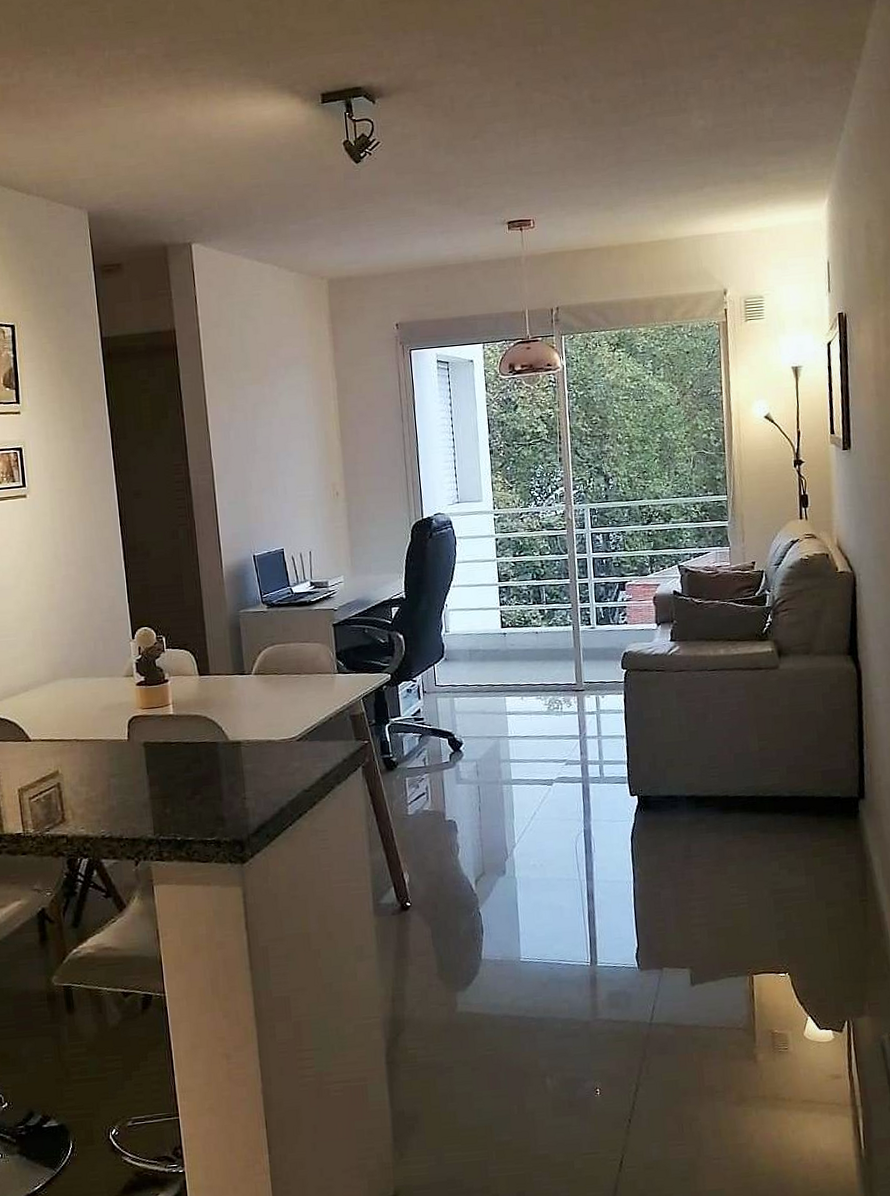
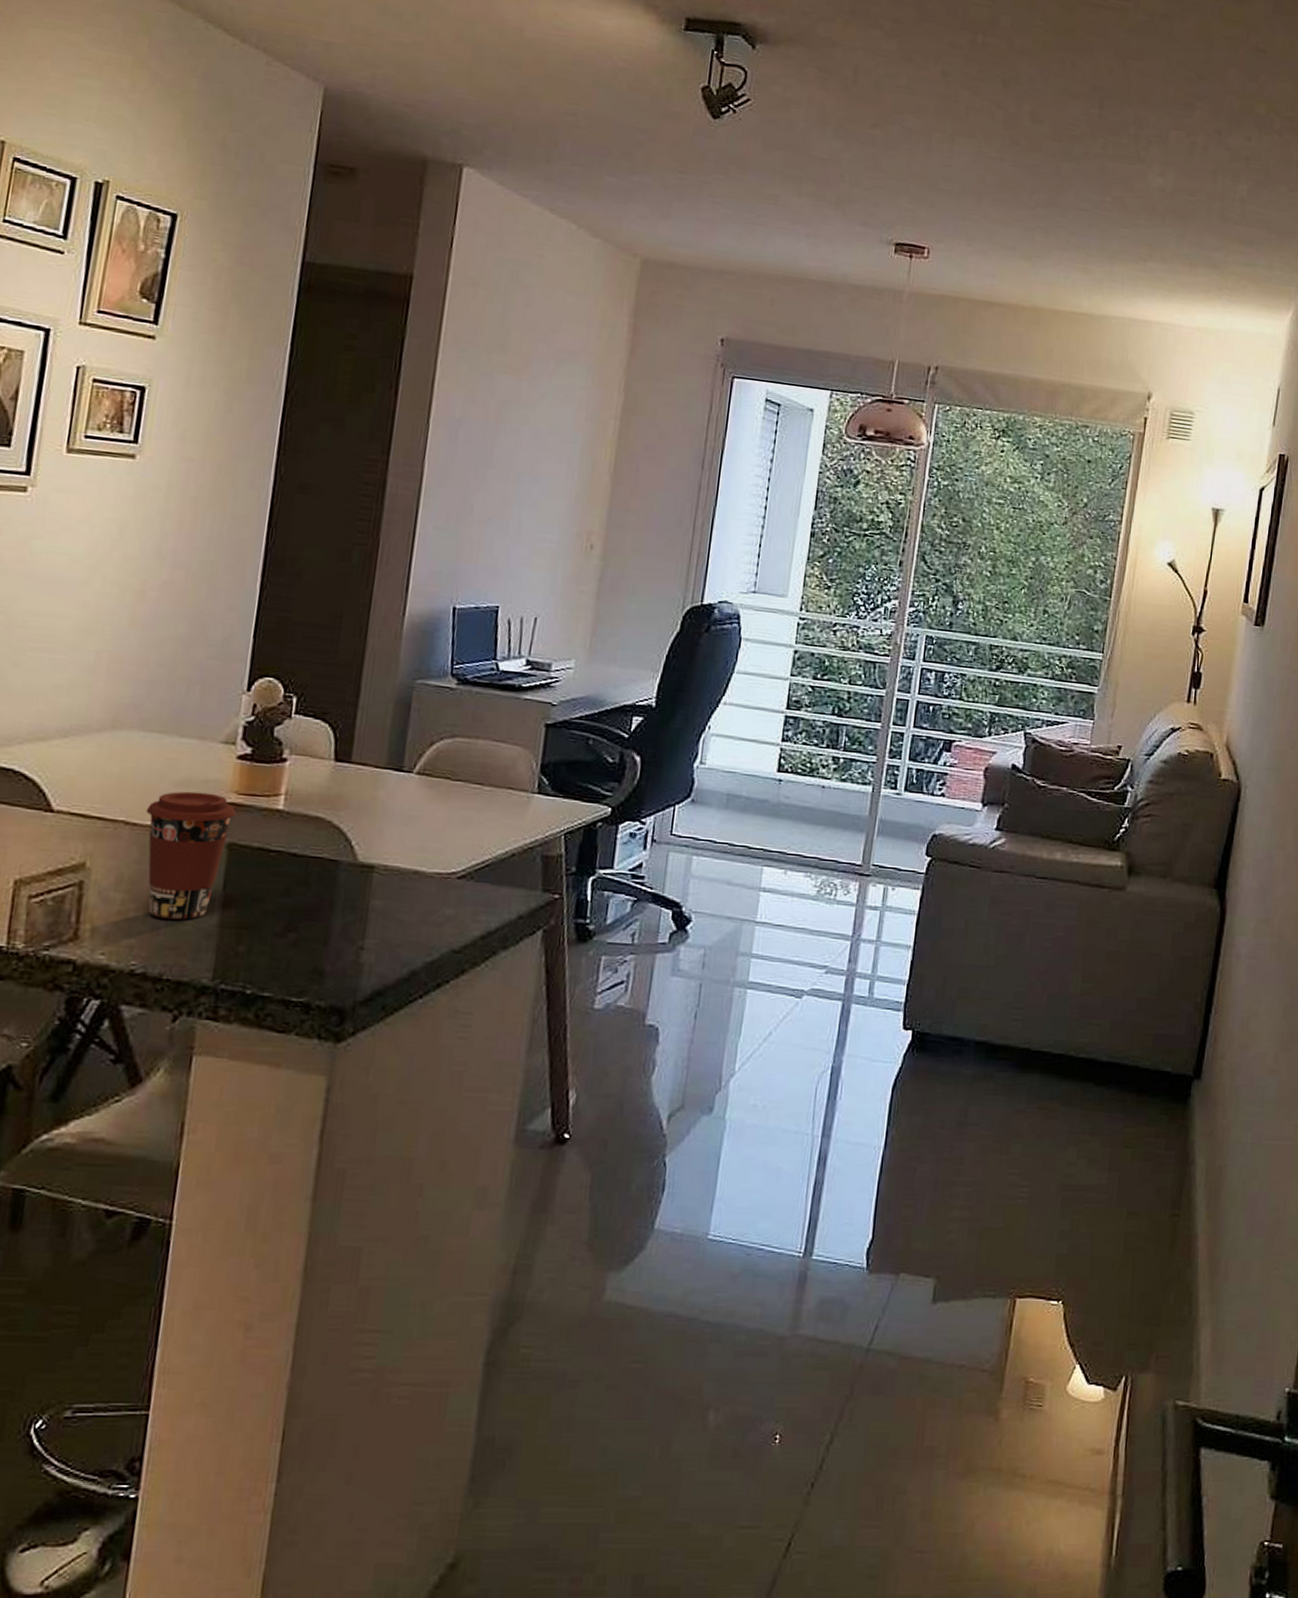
coffee cup: none [87,711,144,799] -> present [146,791,236,920]

